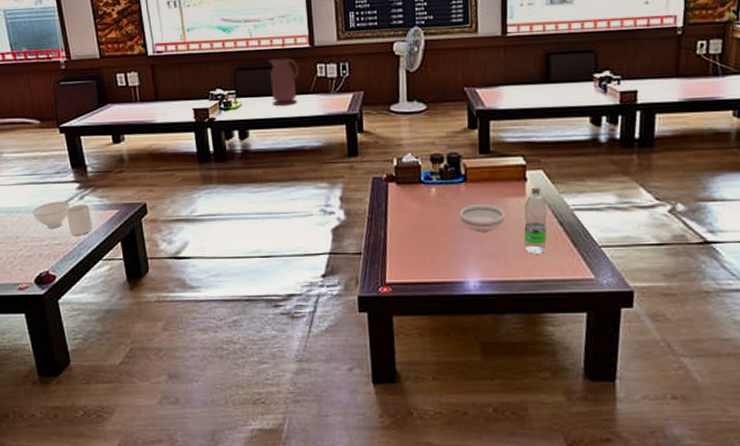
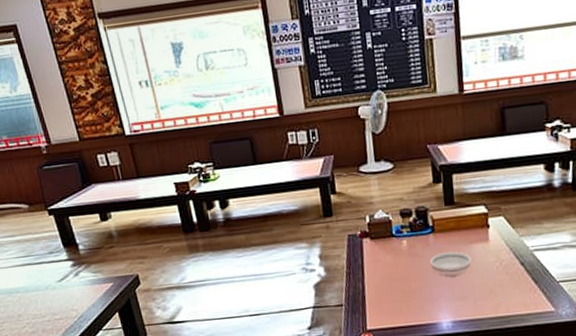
bowl: present [32,201,70,229] -> none [30,278,66,306]
cup: present [66,204,93,235] -> none [63,280,90,310]
water jug: present [269,57,299,107] -> none [242,128,272,176]
bottle: present [523,187,547,254] -> none [488,232,510,293]

